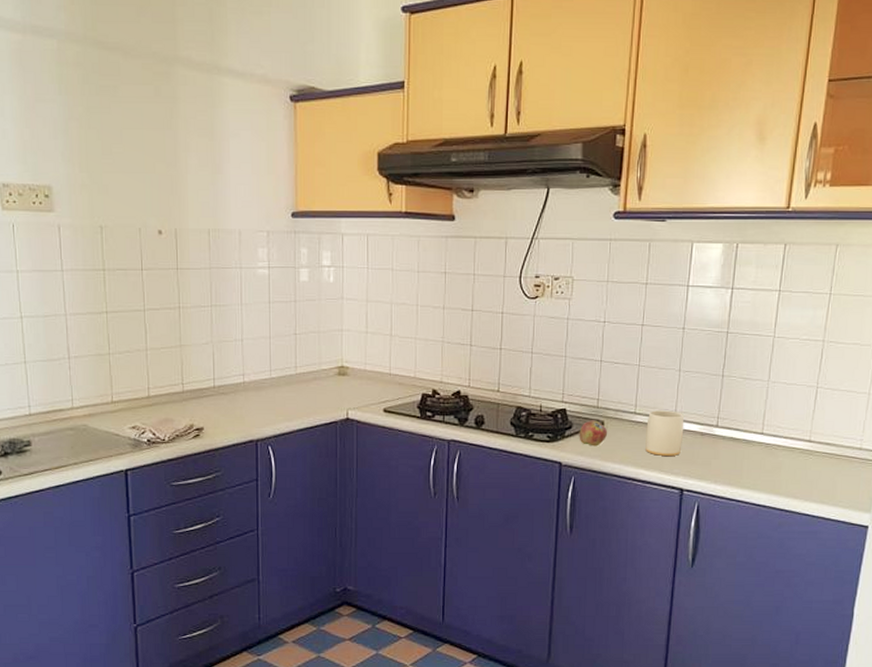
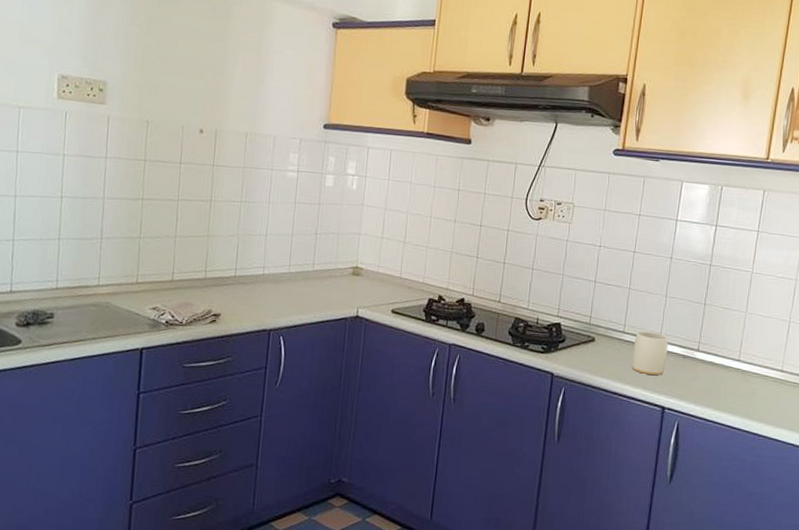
fruit: present [579,420,608,447] -> none [571,335,598,361]

